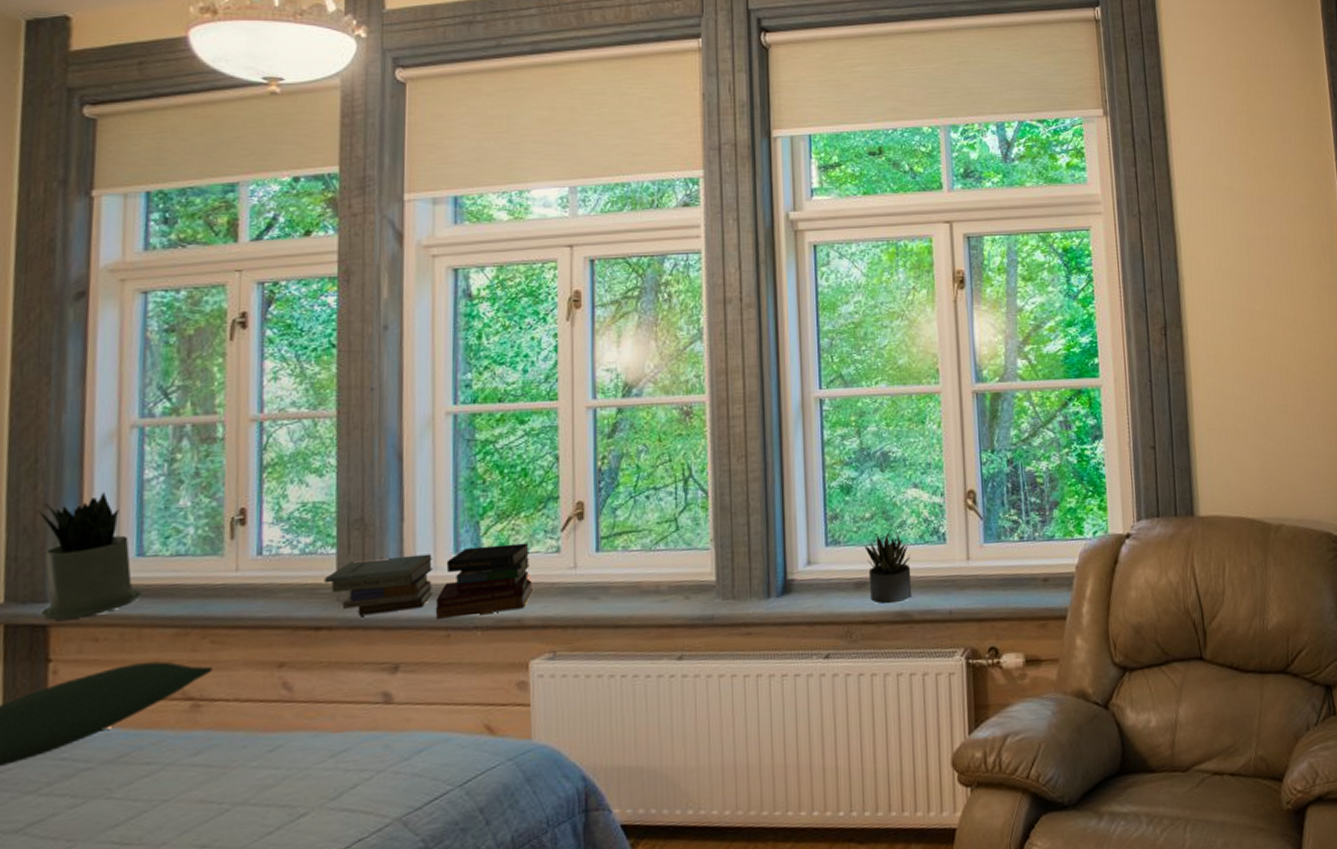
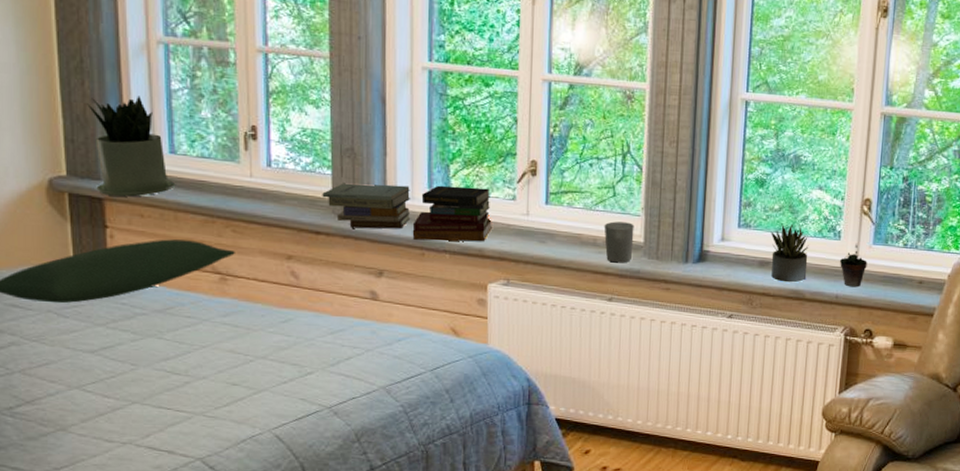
candle holder: none [667,559,704,611] -> present [604,221,634,263]
succulent plant: none [948,544,981,599] -> present [839,243,867,288]

